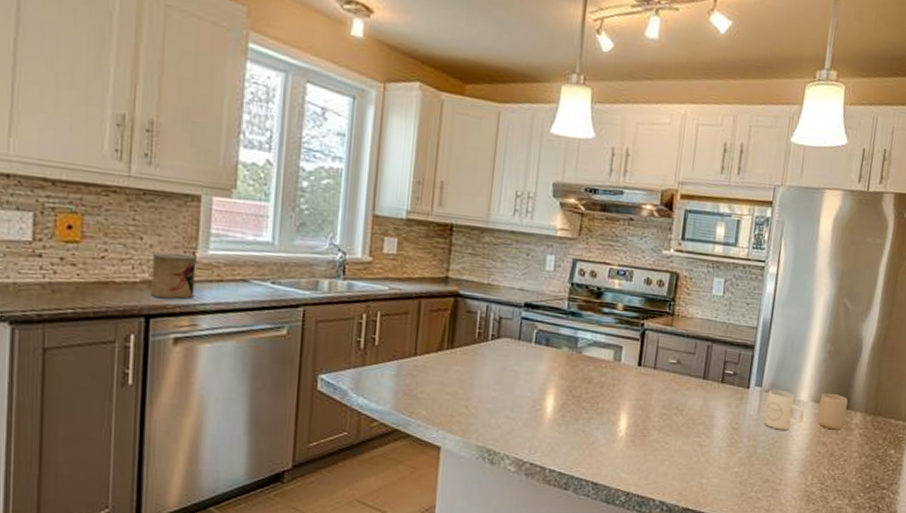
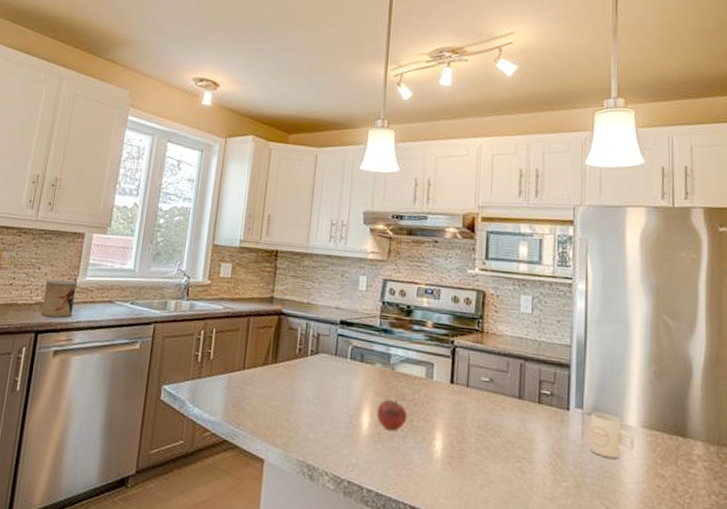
fruit: none [561,383,593,414] -> present [376,400,408,431]
cup: present [817,392,848,430] -> none [649,417,684,462]

